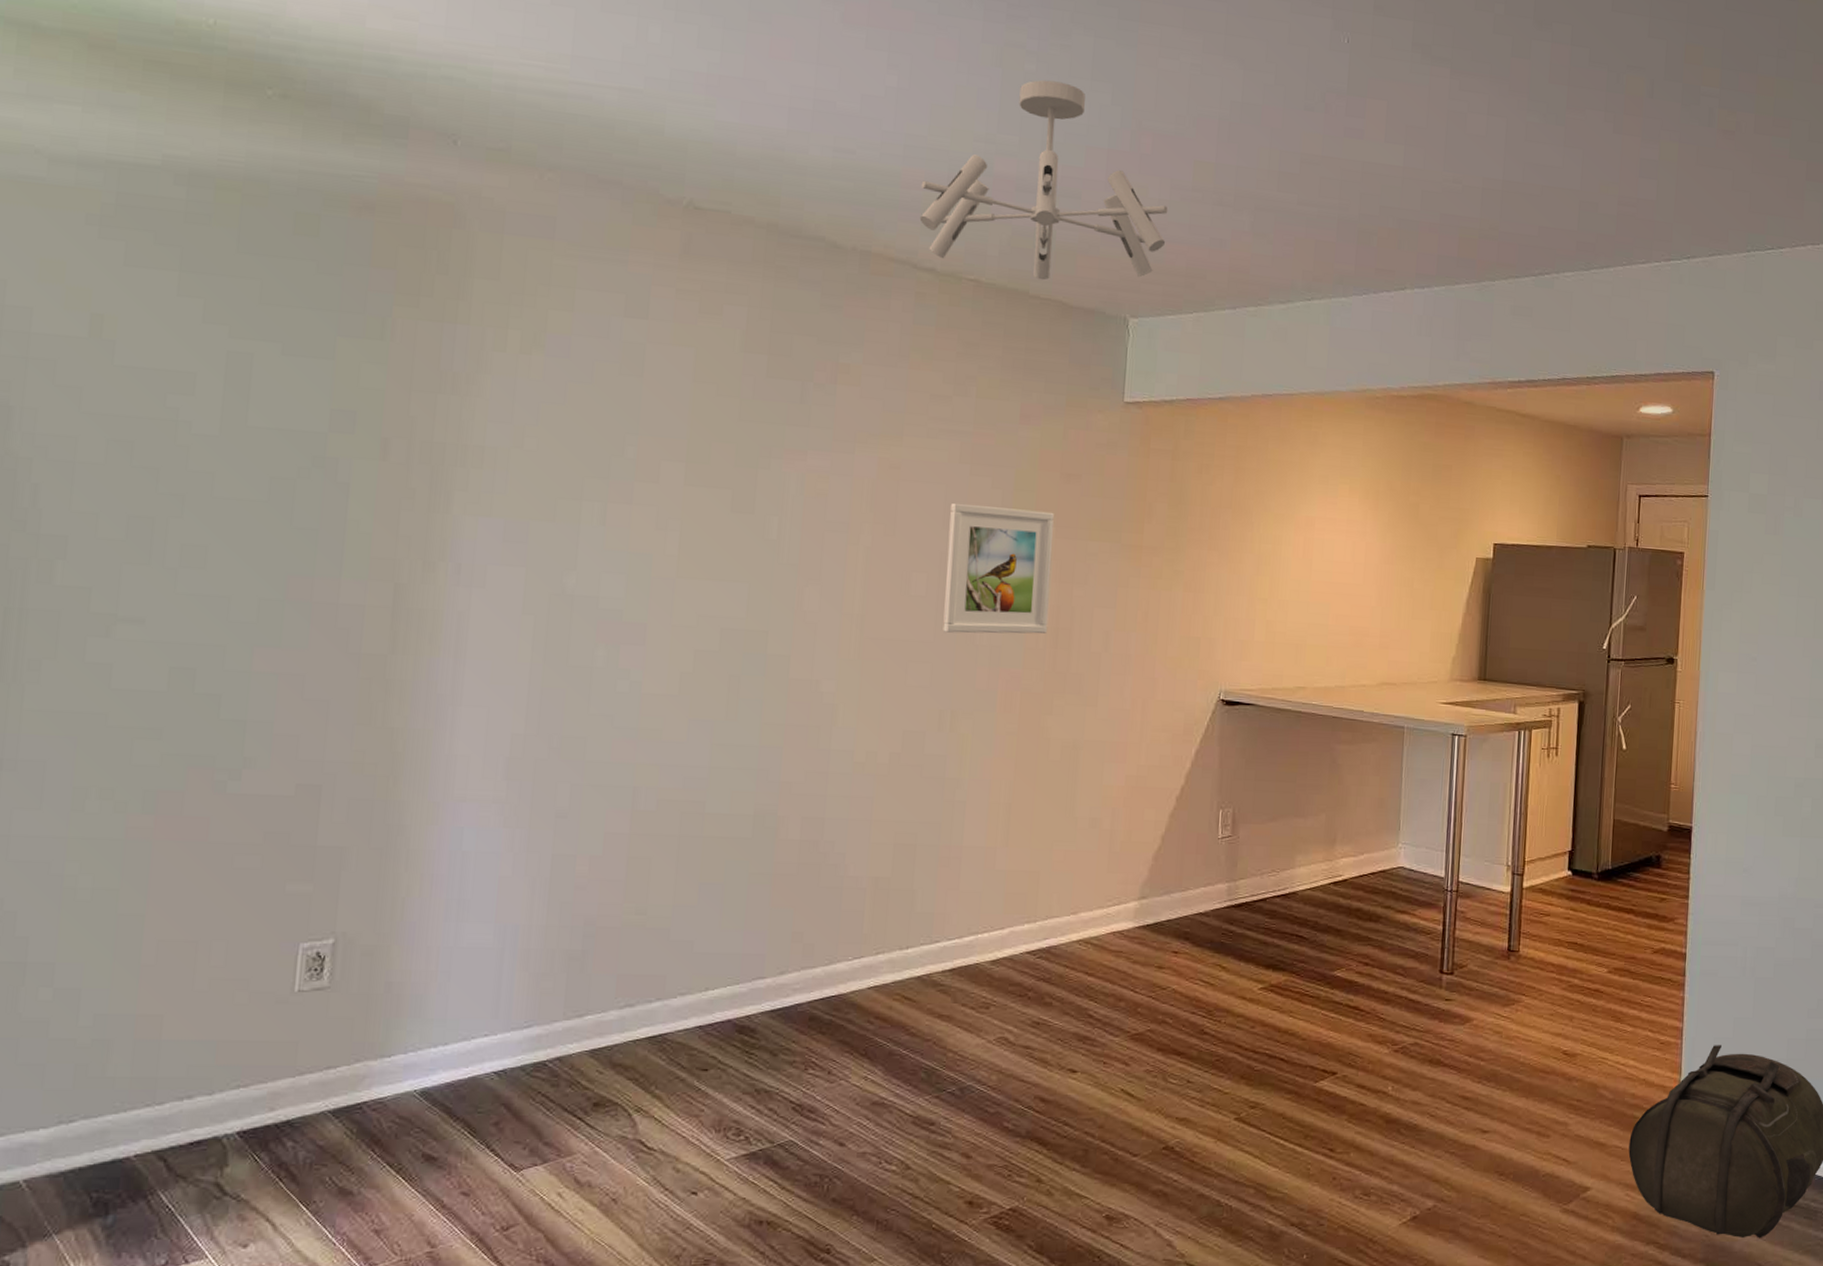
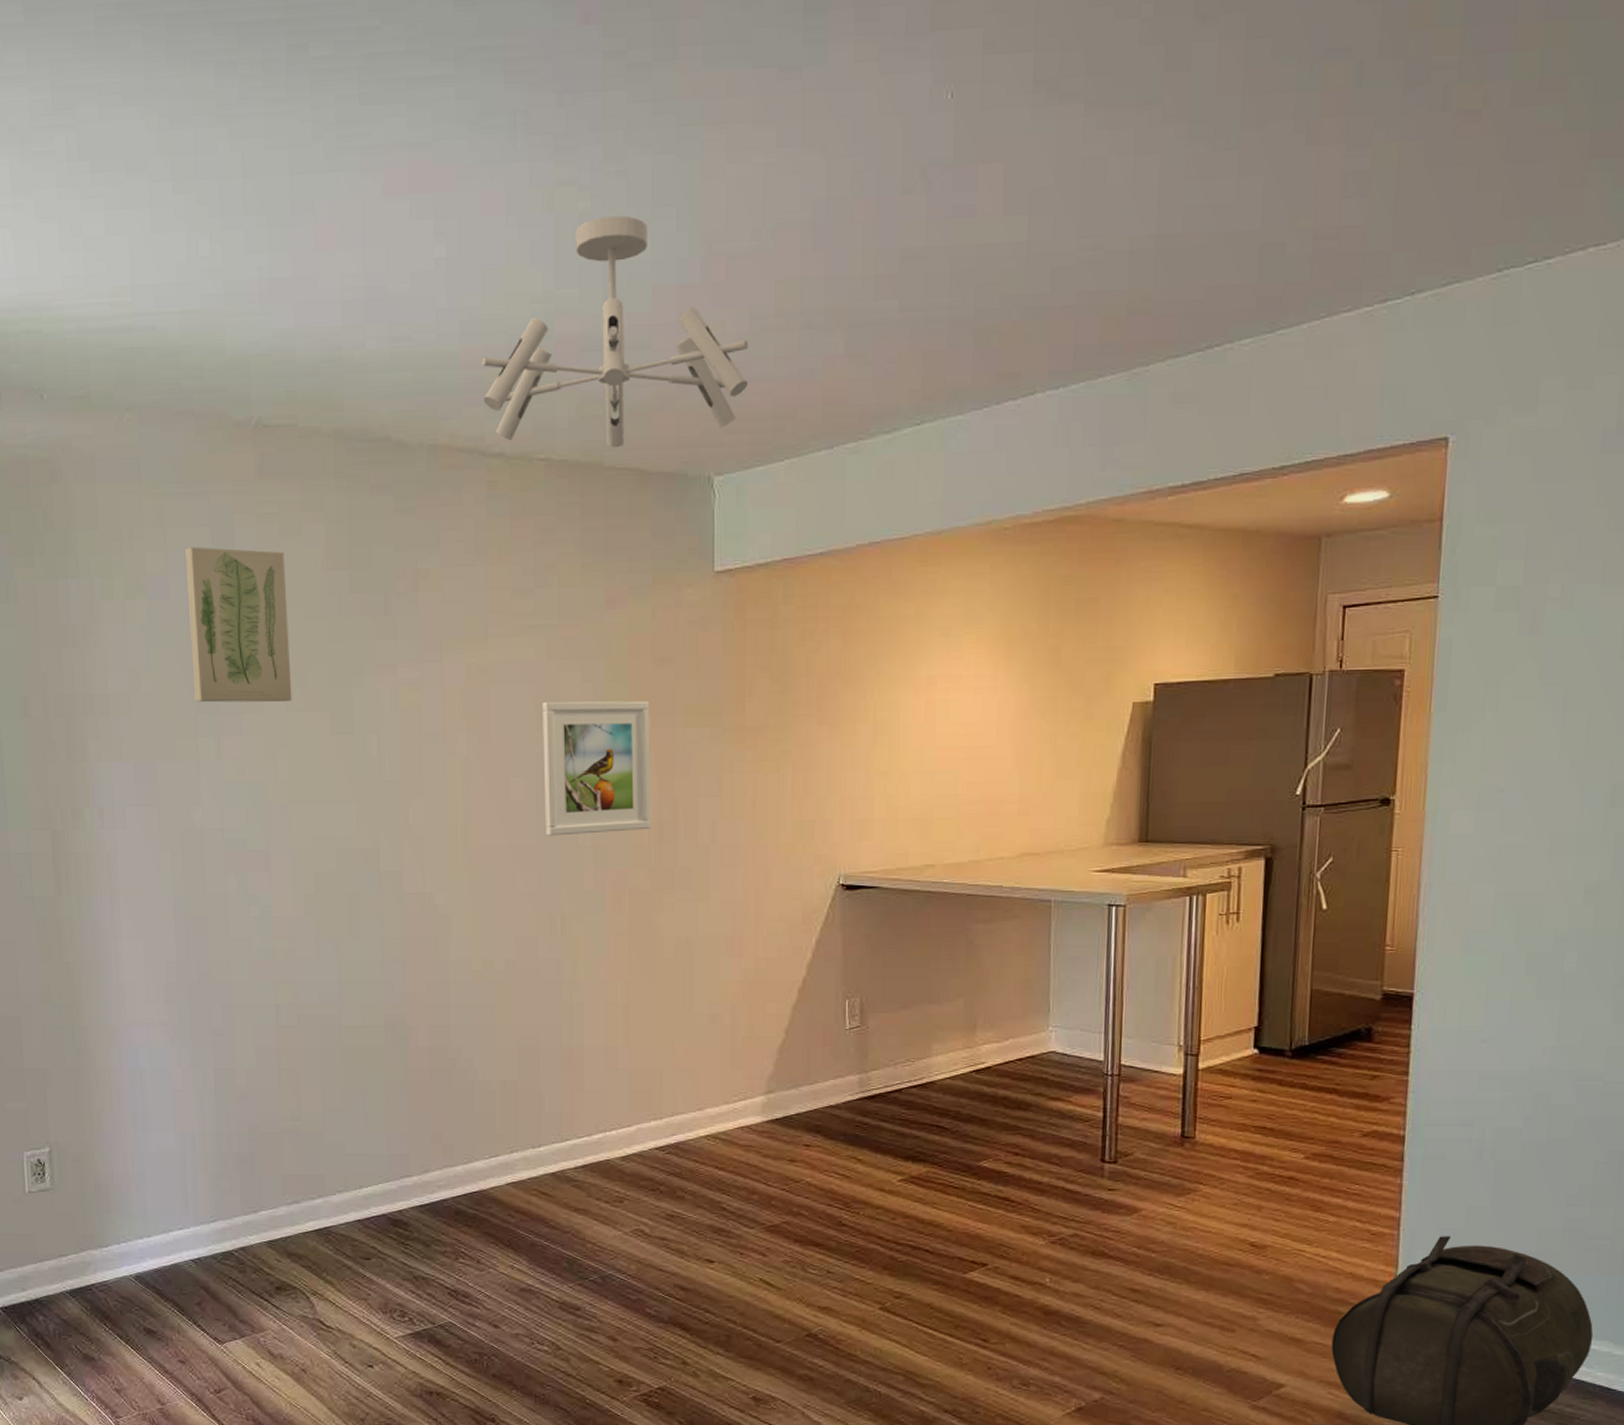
wall art: none [584,311,701,475] -> present [185,546,292,703]

